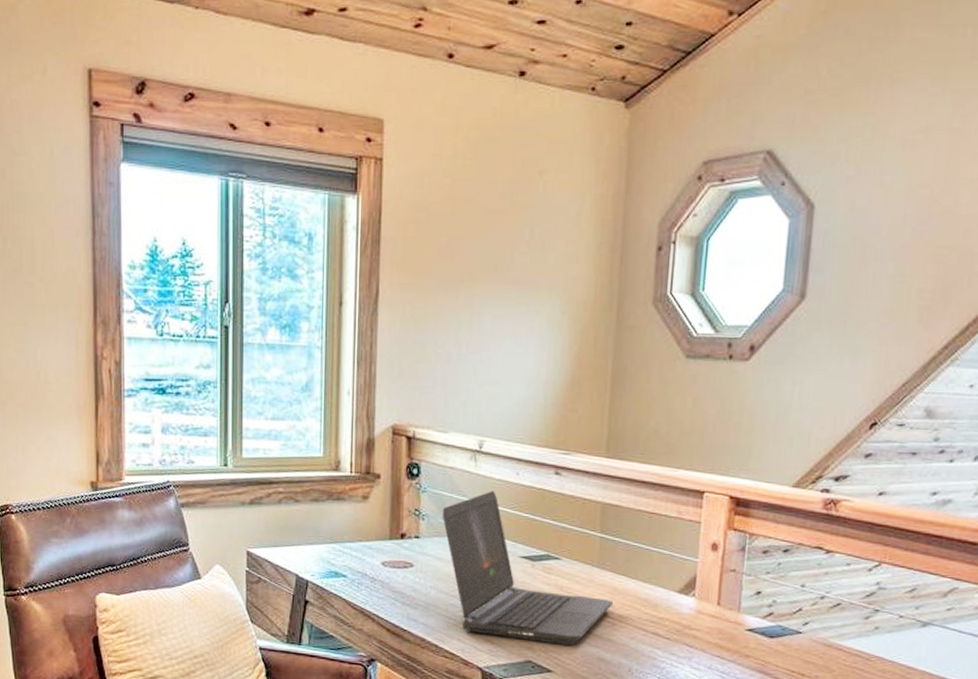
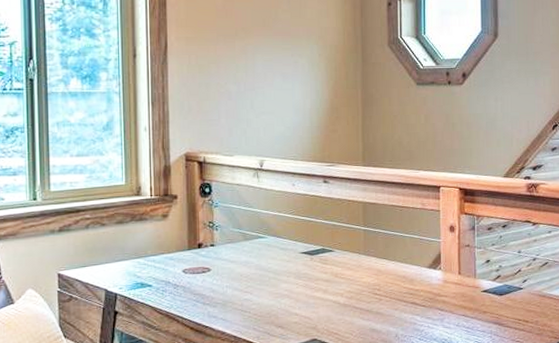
laptop computer: present [443,491,614,647] -> none [233,200,379,323]

